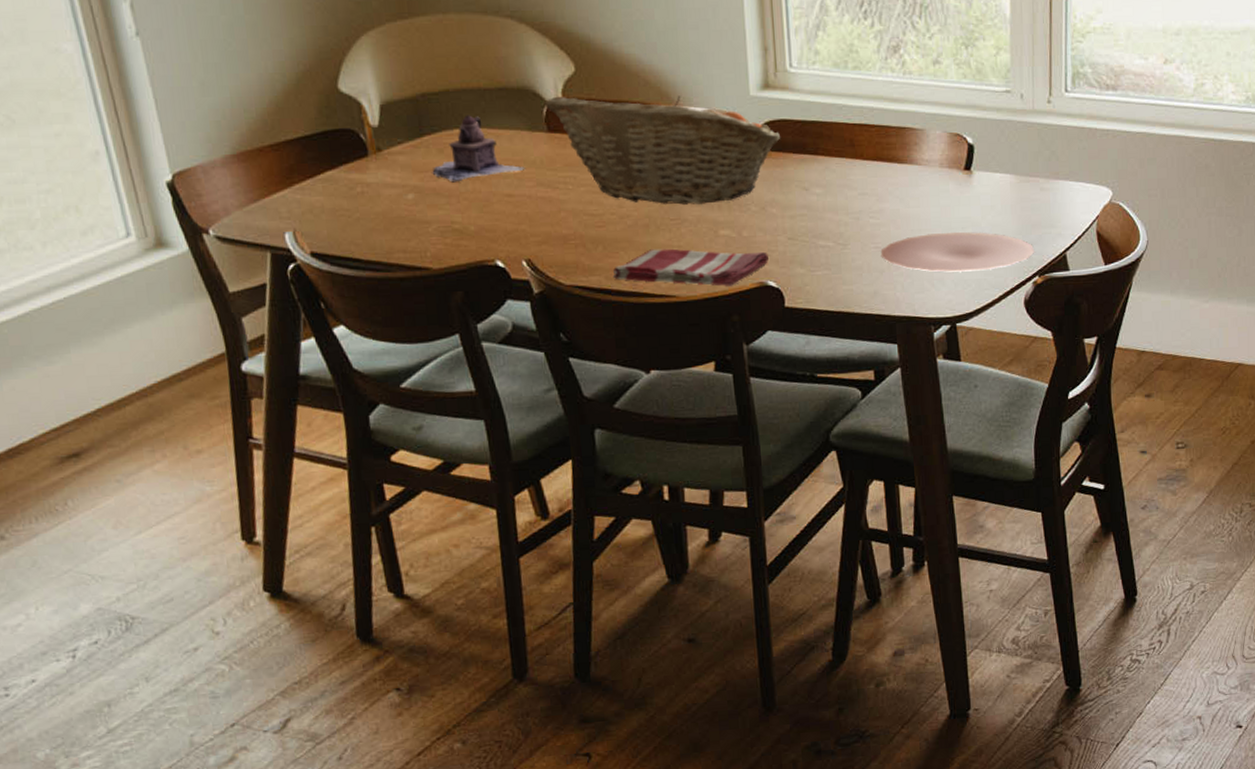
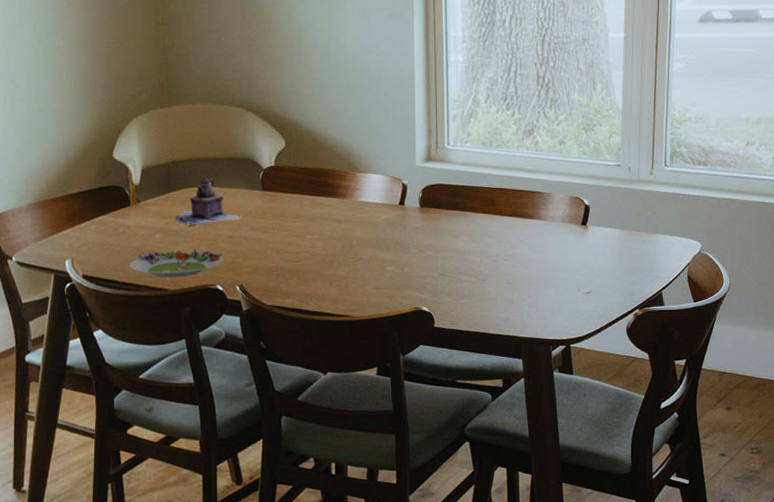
salad plate: none [374,213,502,253] -> present [129,249,223,278]
fruit basket: present [544,95,781,205] -> none [261,164,438,247]
dish towel: present [613,248,768,286] -> none [303,279,423,310]
plate: present [880,231,1035,272] -> none [512,272,637,304]

